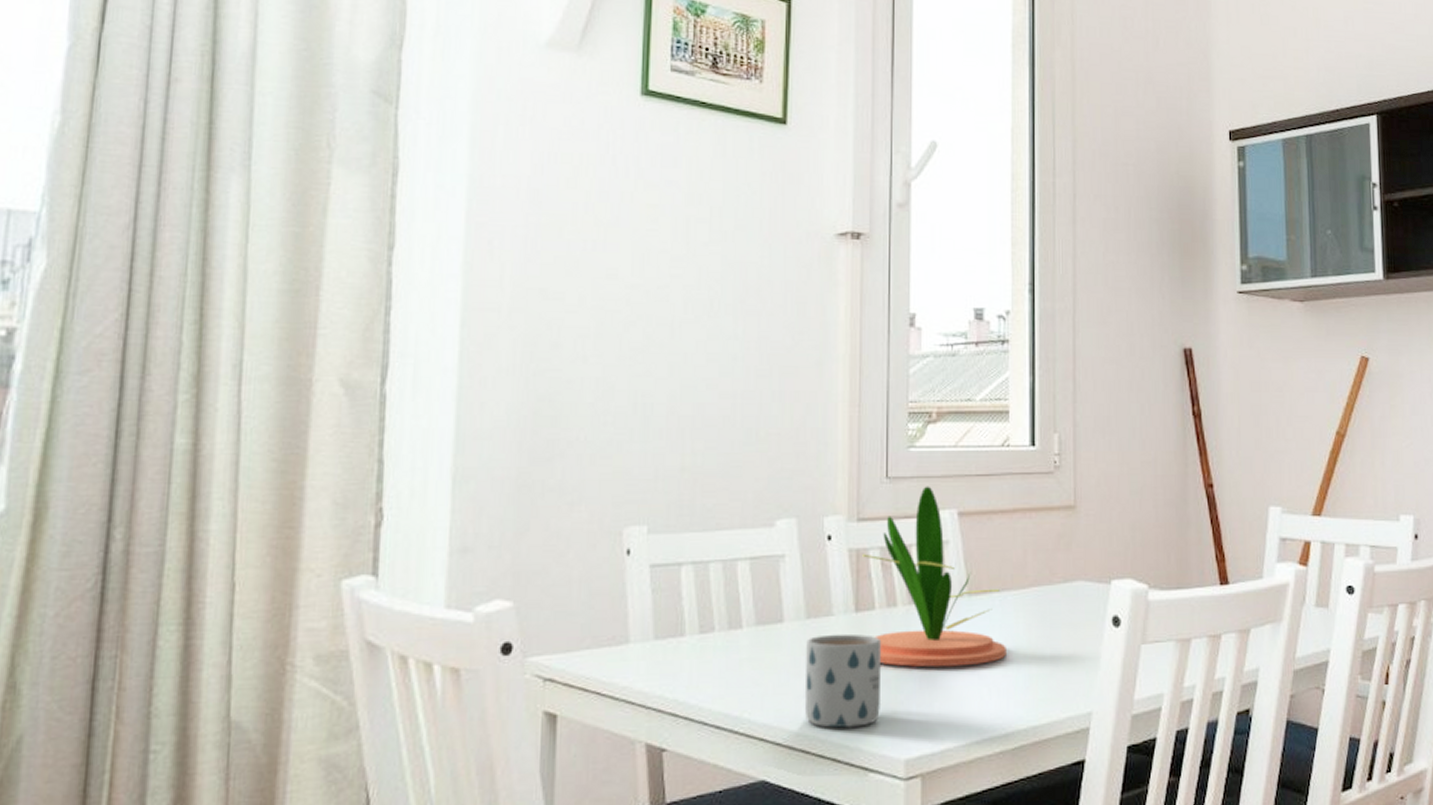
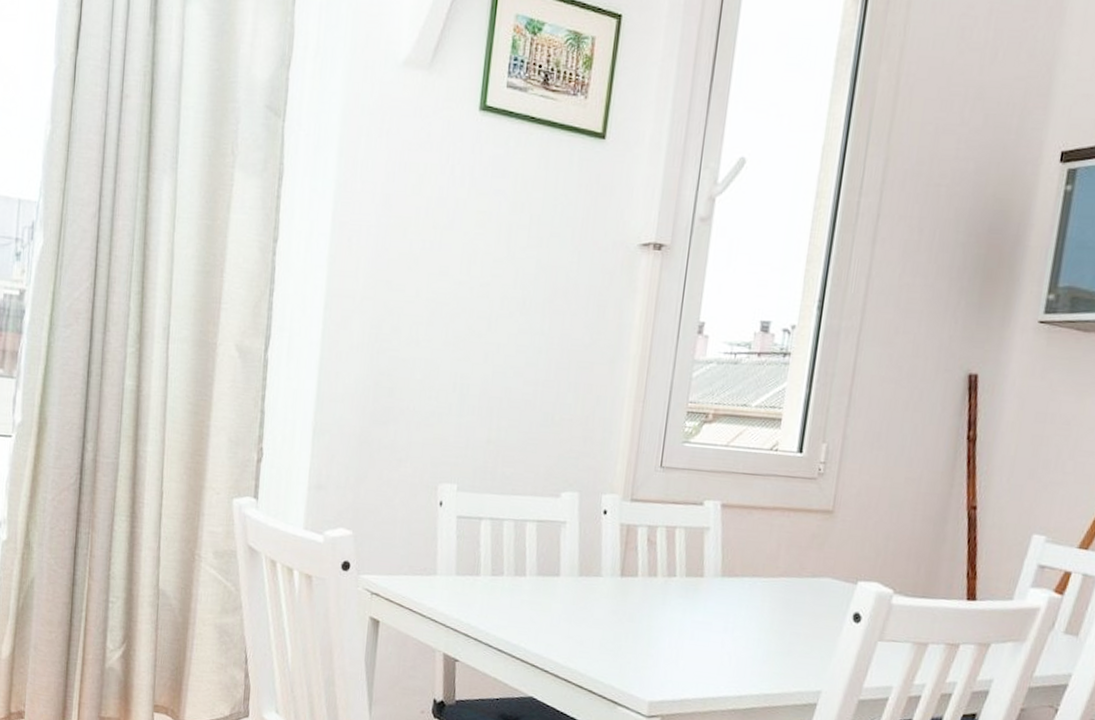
mug: present [804,633,882,728] -> none [570,591,641,669]
plant: present [862,486,1006,668] -> none [632,478,751,636]

